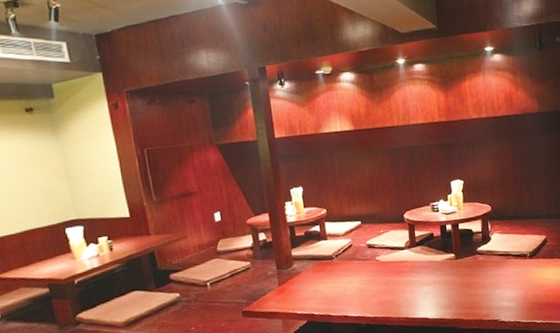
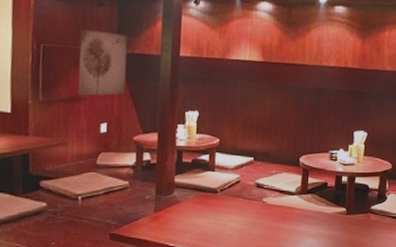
wall art: none [178,126,231,191] -> present [77,29,128,96]

